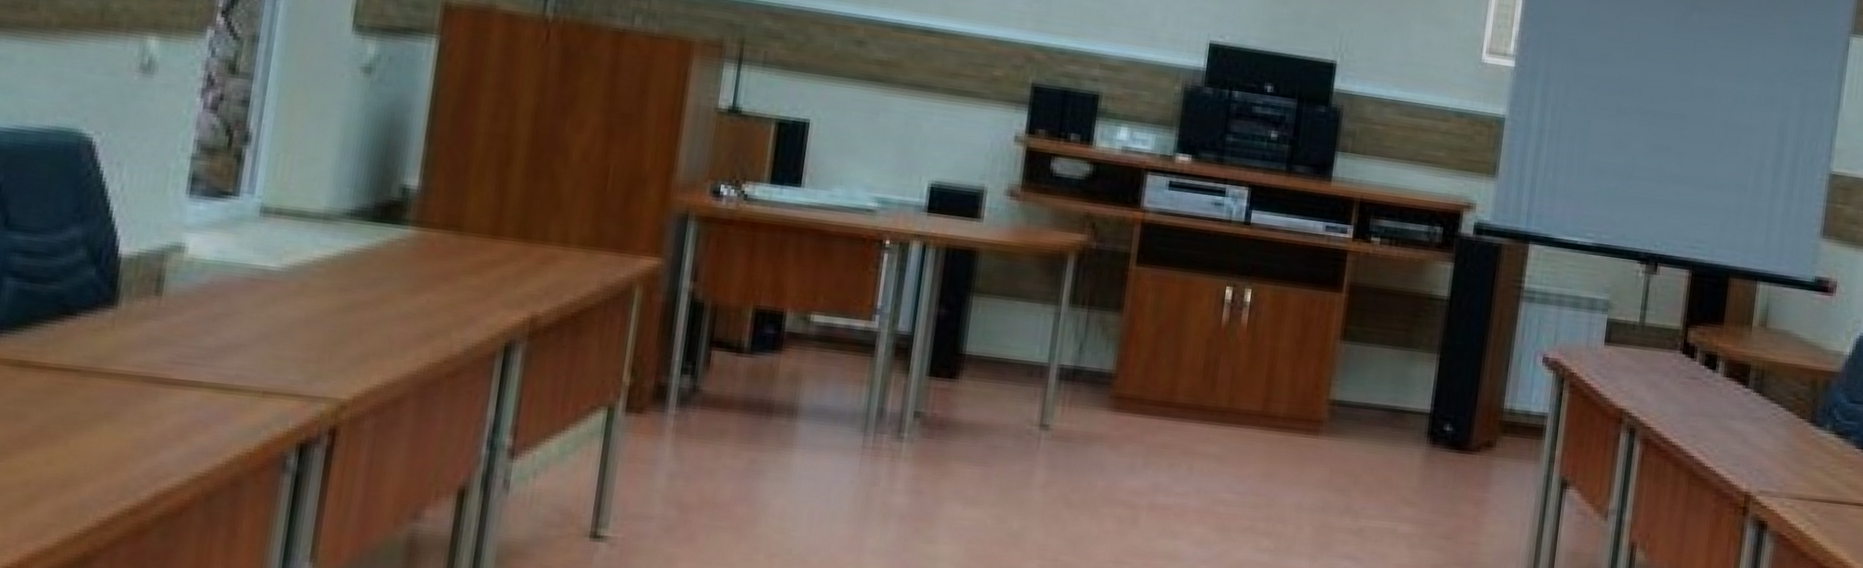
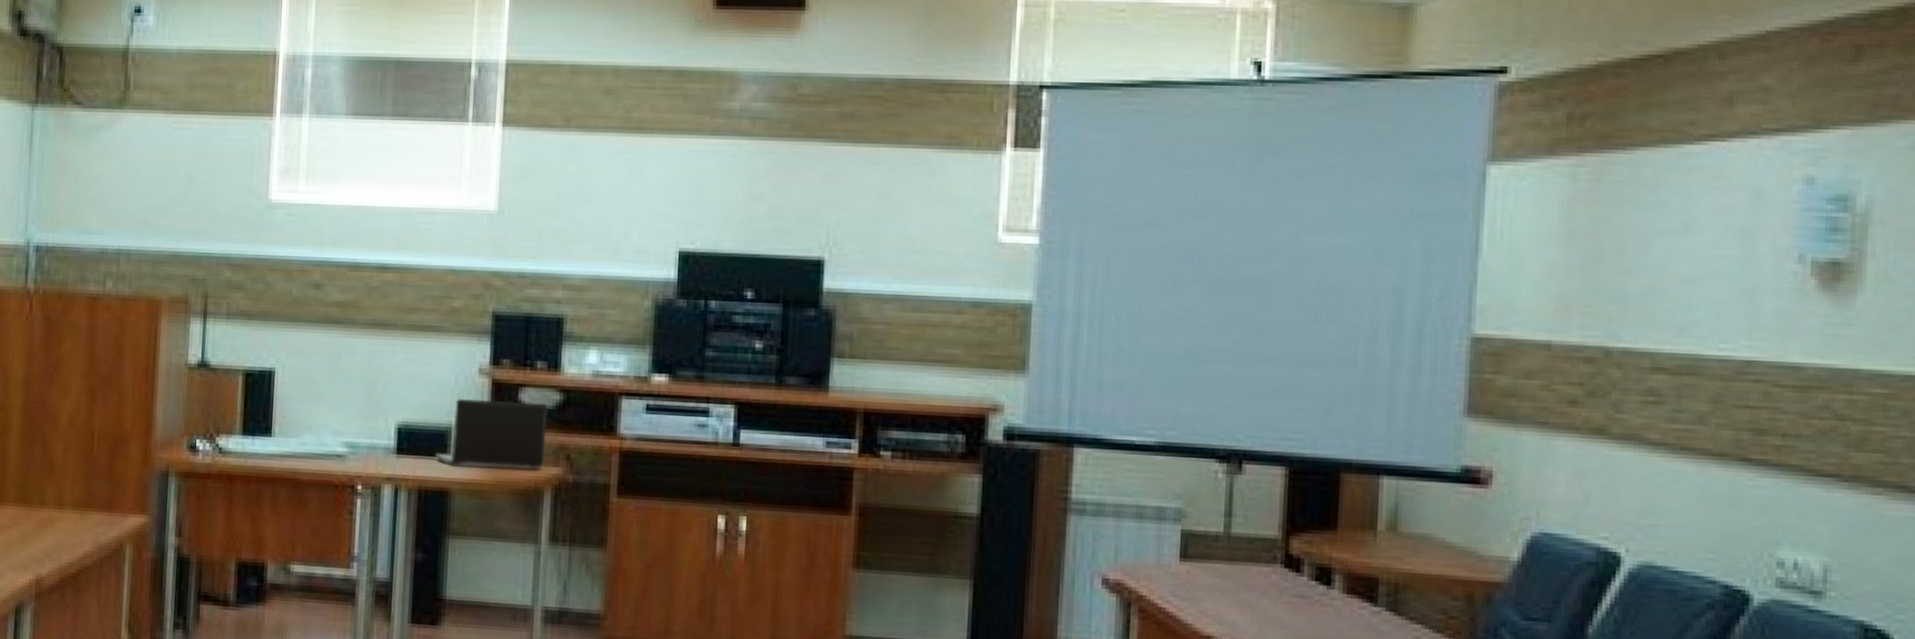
laptop computer: none [965,163,1078,238] -> present [434,399,548,473]

